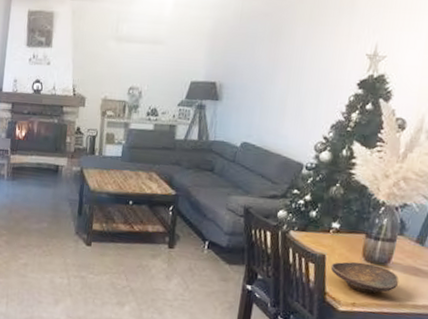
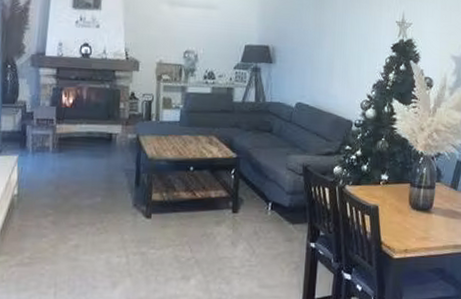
decorative bowl: present [330,261,399,294] -> none [383,210,441,239]

